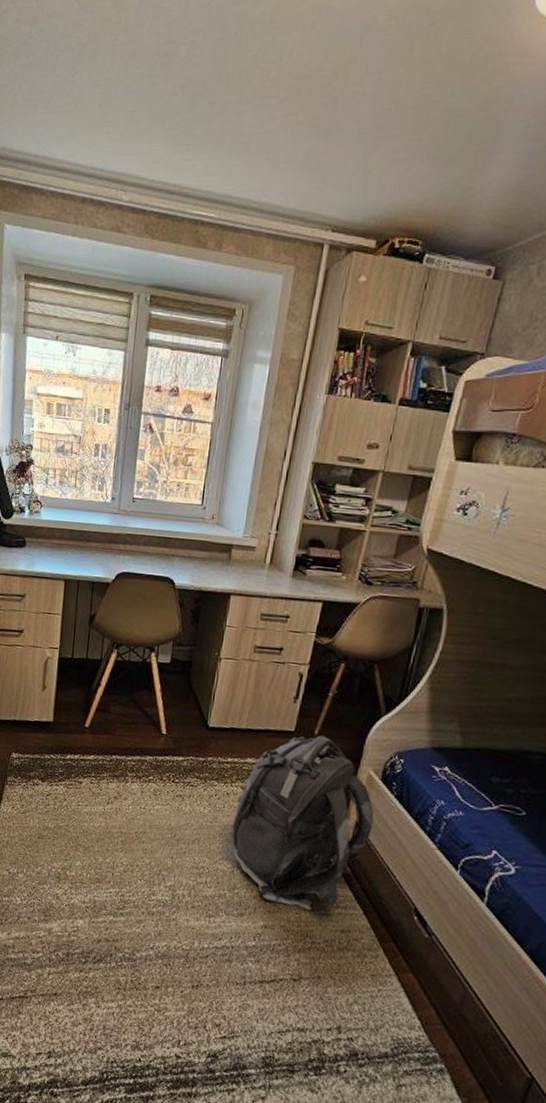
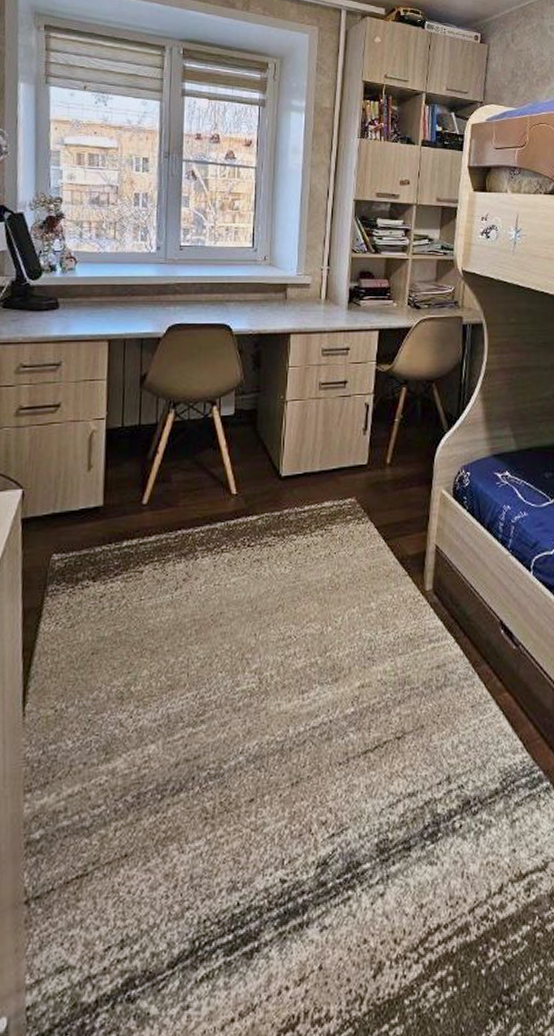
backpack: present [229,735,374,910] -> none [315,463,452,655]

